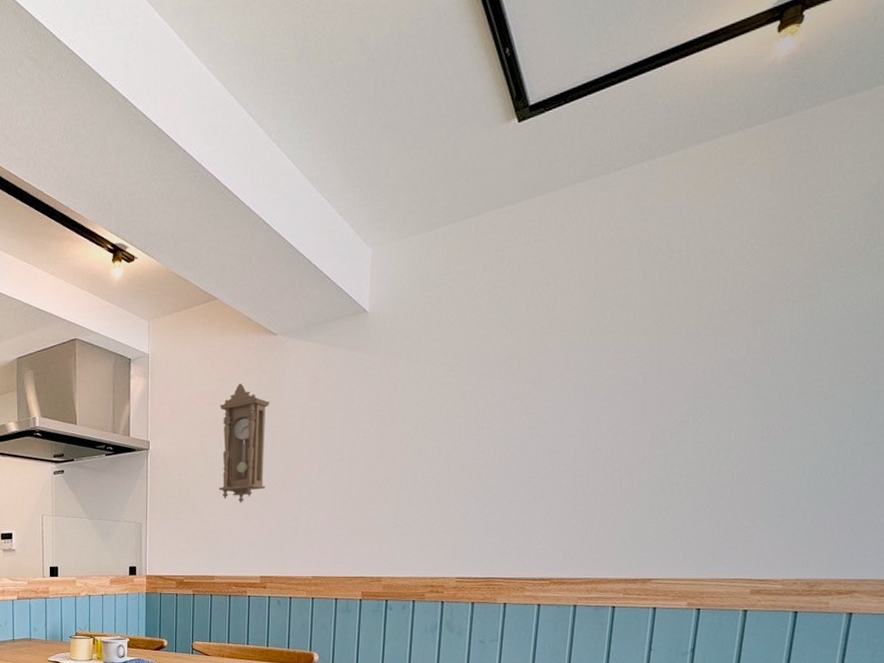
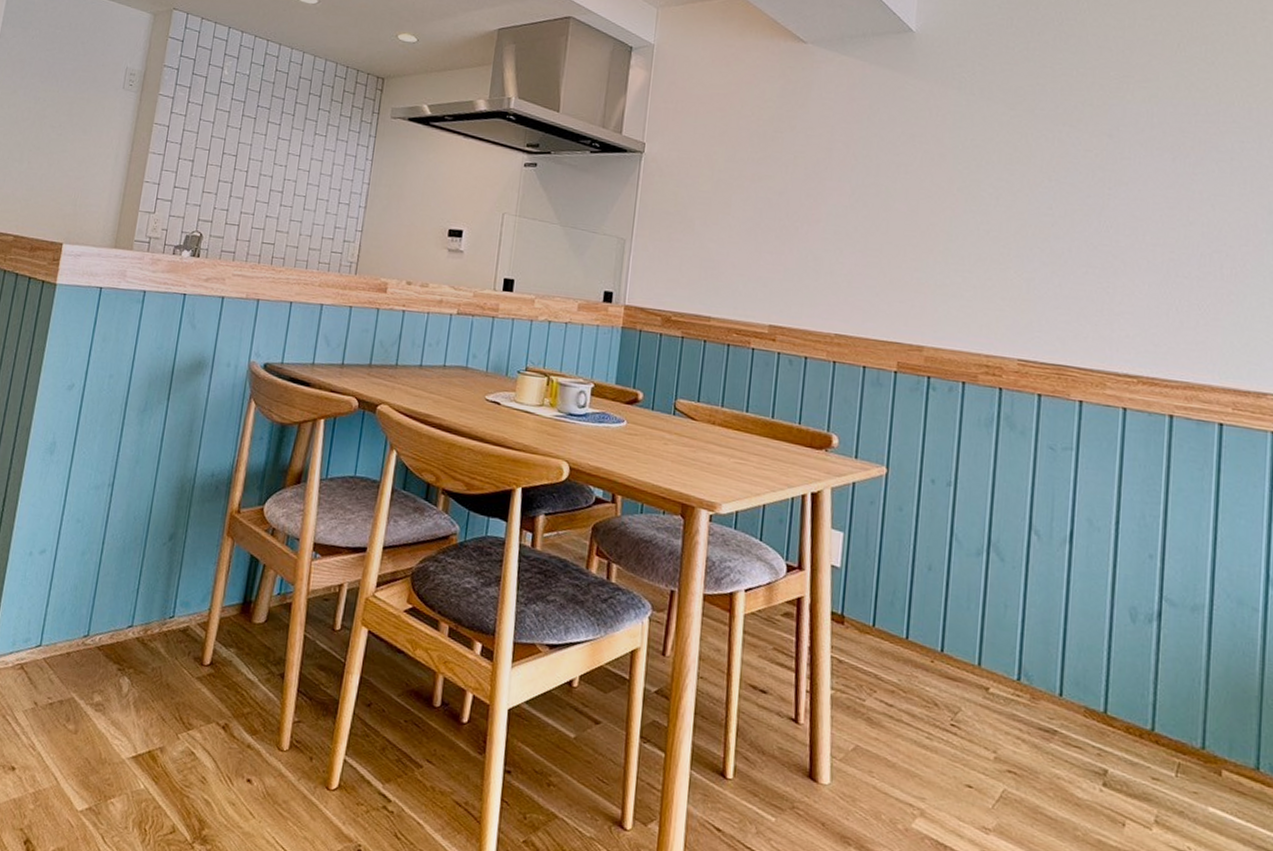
pendulum clock: present [218,383,270,503] -> none [724,91,794,231]

